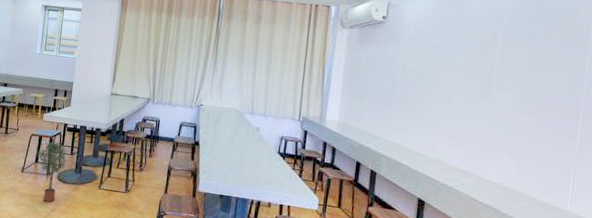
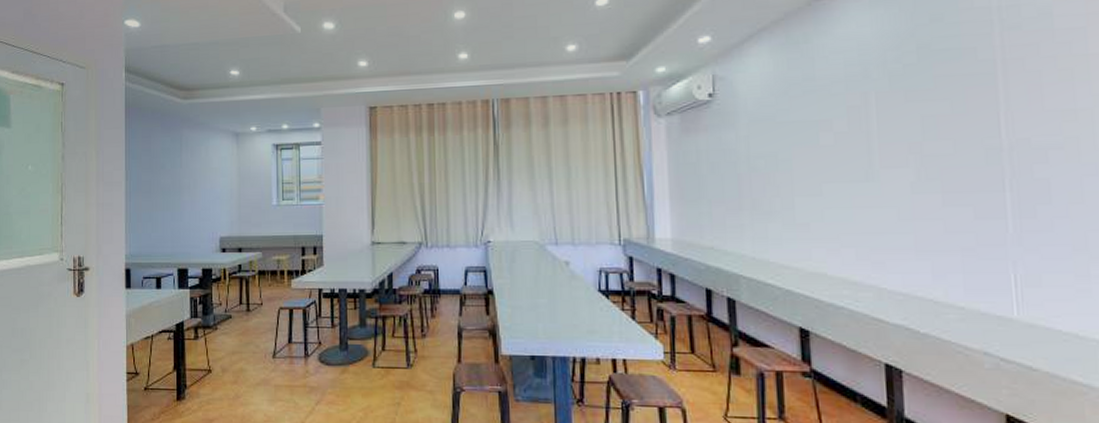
potted tree: present [37,141,69,202] -> none [289,314,330,392]

